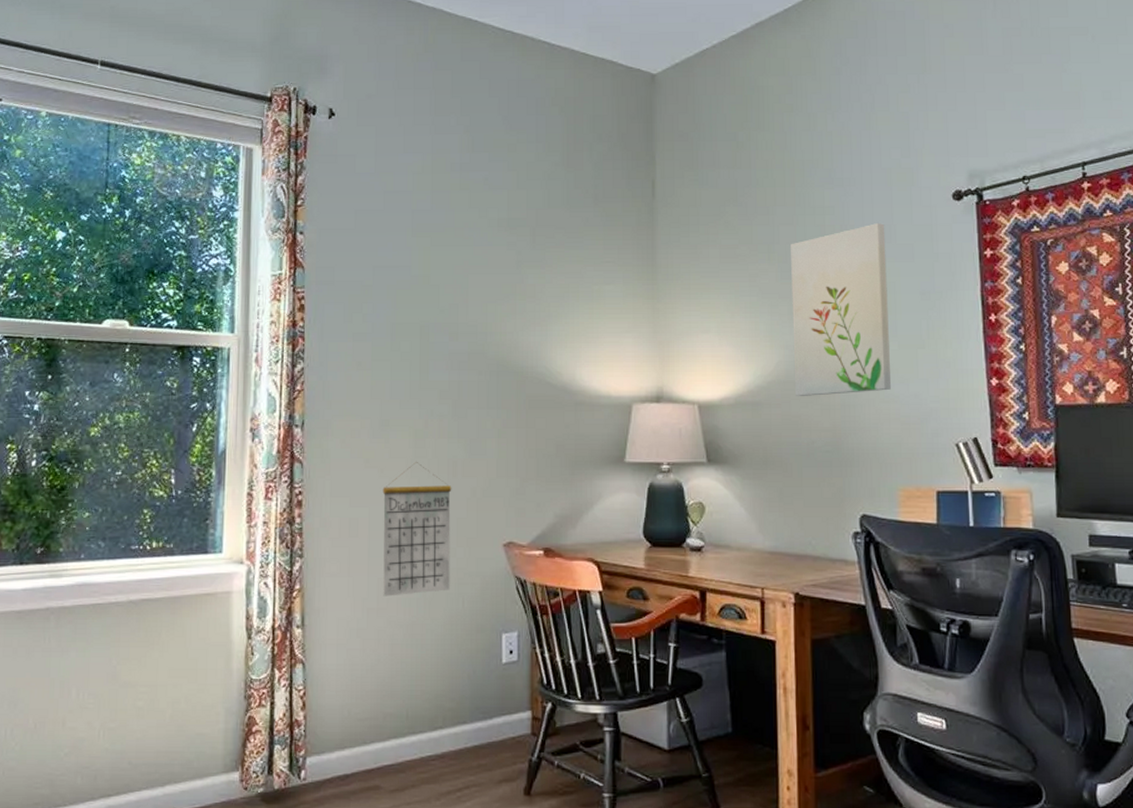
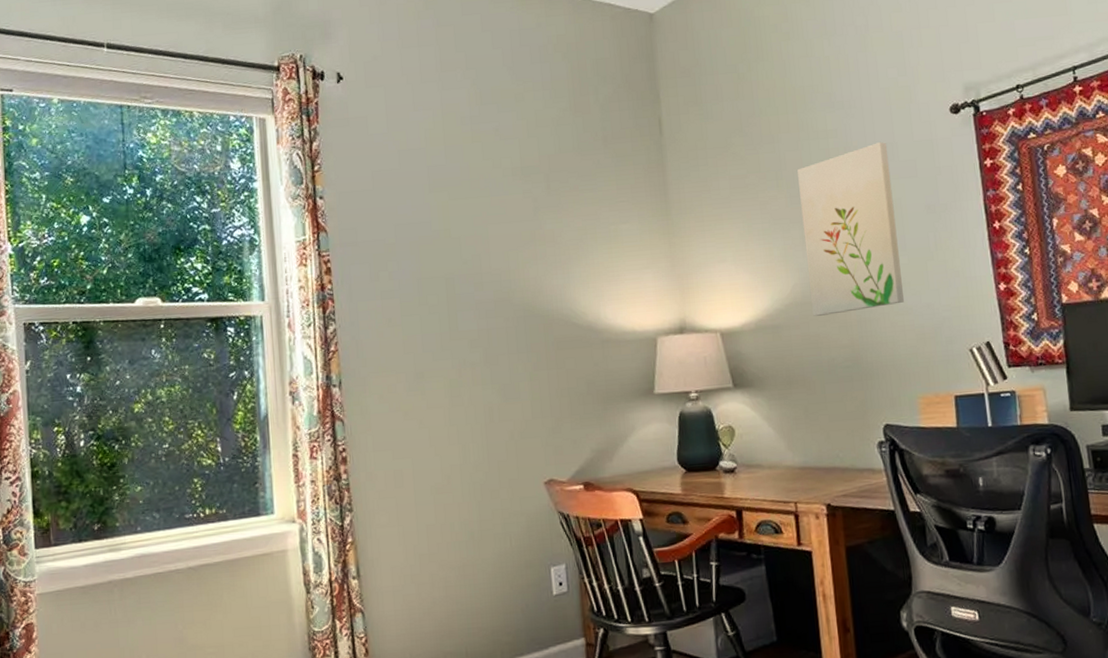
calendar: present [382,462,452,597] -> none [423,411,497,542]

